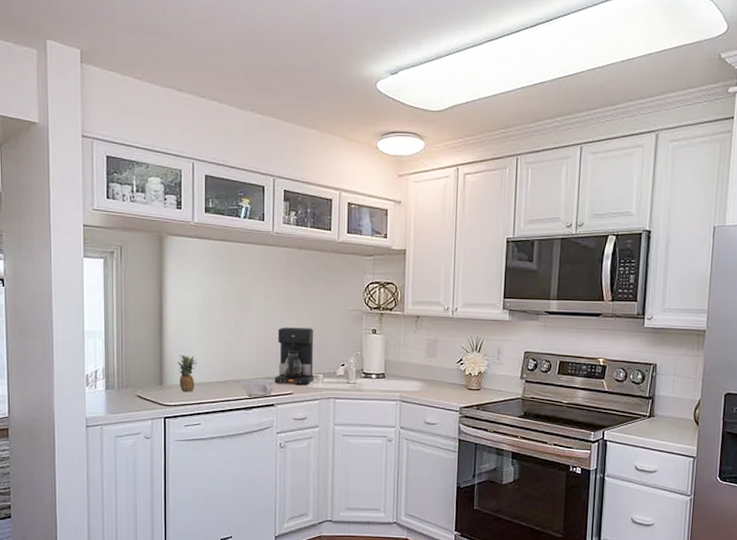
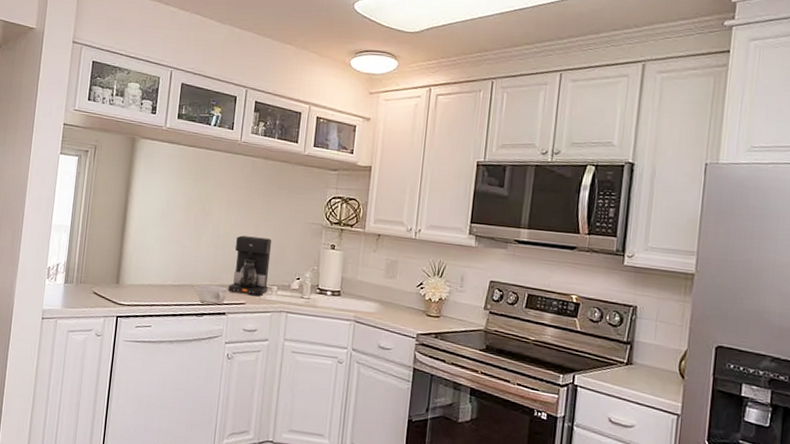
fruit: present [177,355,197,393] -> none [135,255,155,294]

